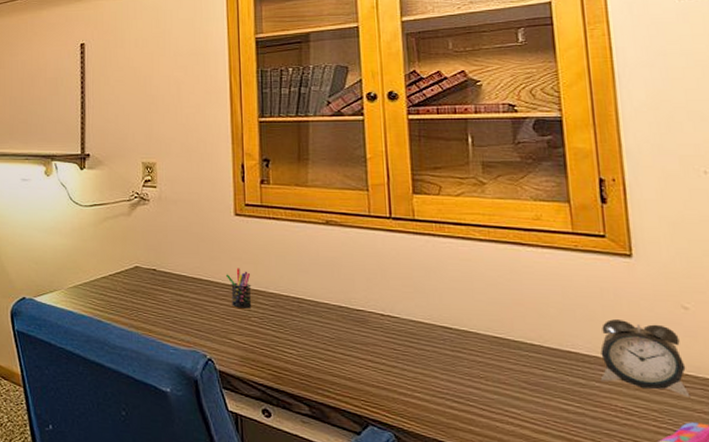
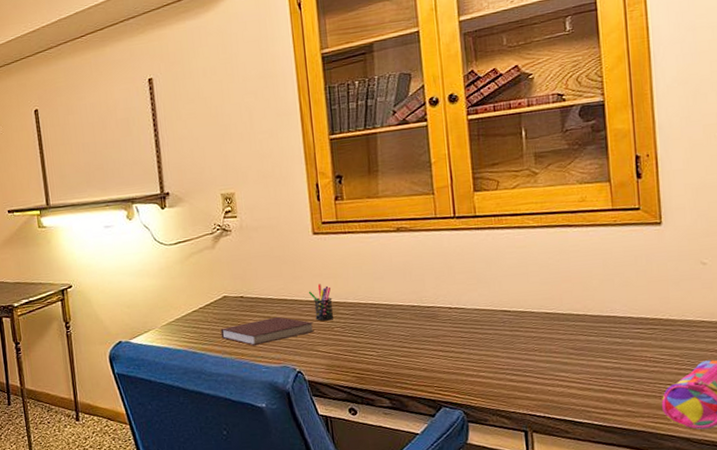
notebook: none [129,296,229,324] -> present [220,316,314,346]
alarm clock: present [600,319,691,397] -> none [634,281,705,340]

